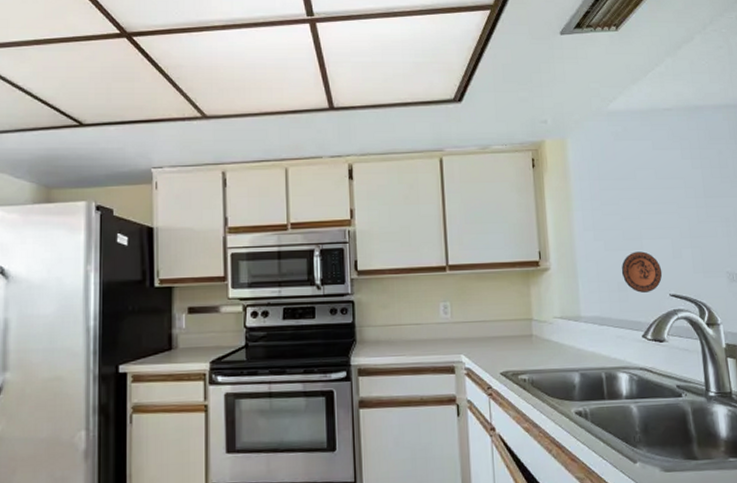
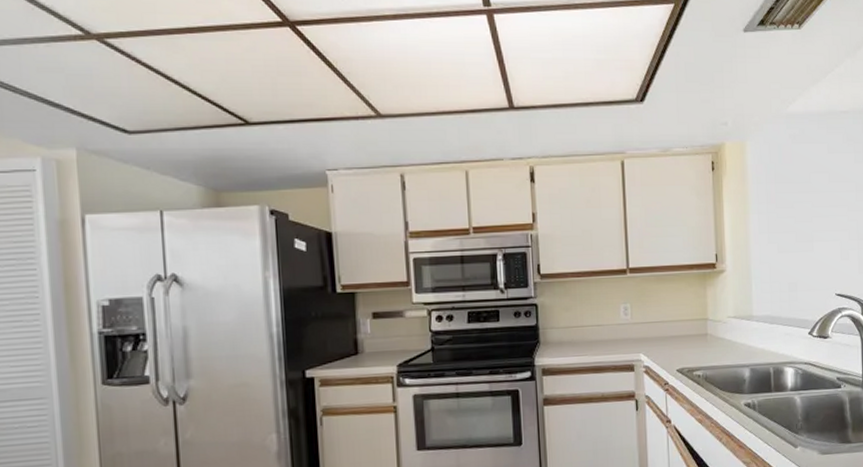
decorative plate: present [621,251,663,293] -> none [792,253,830,293]

